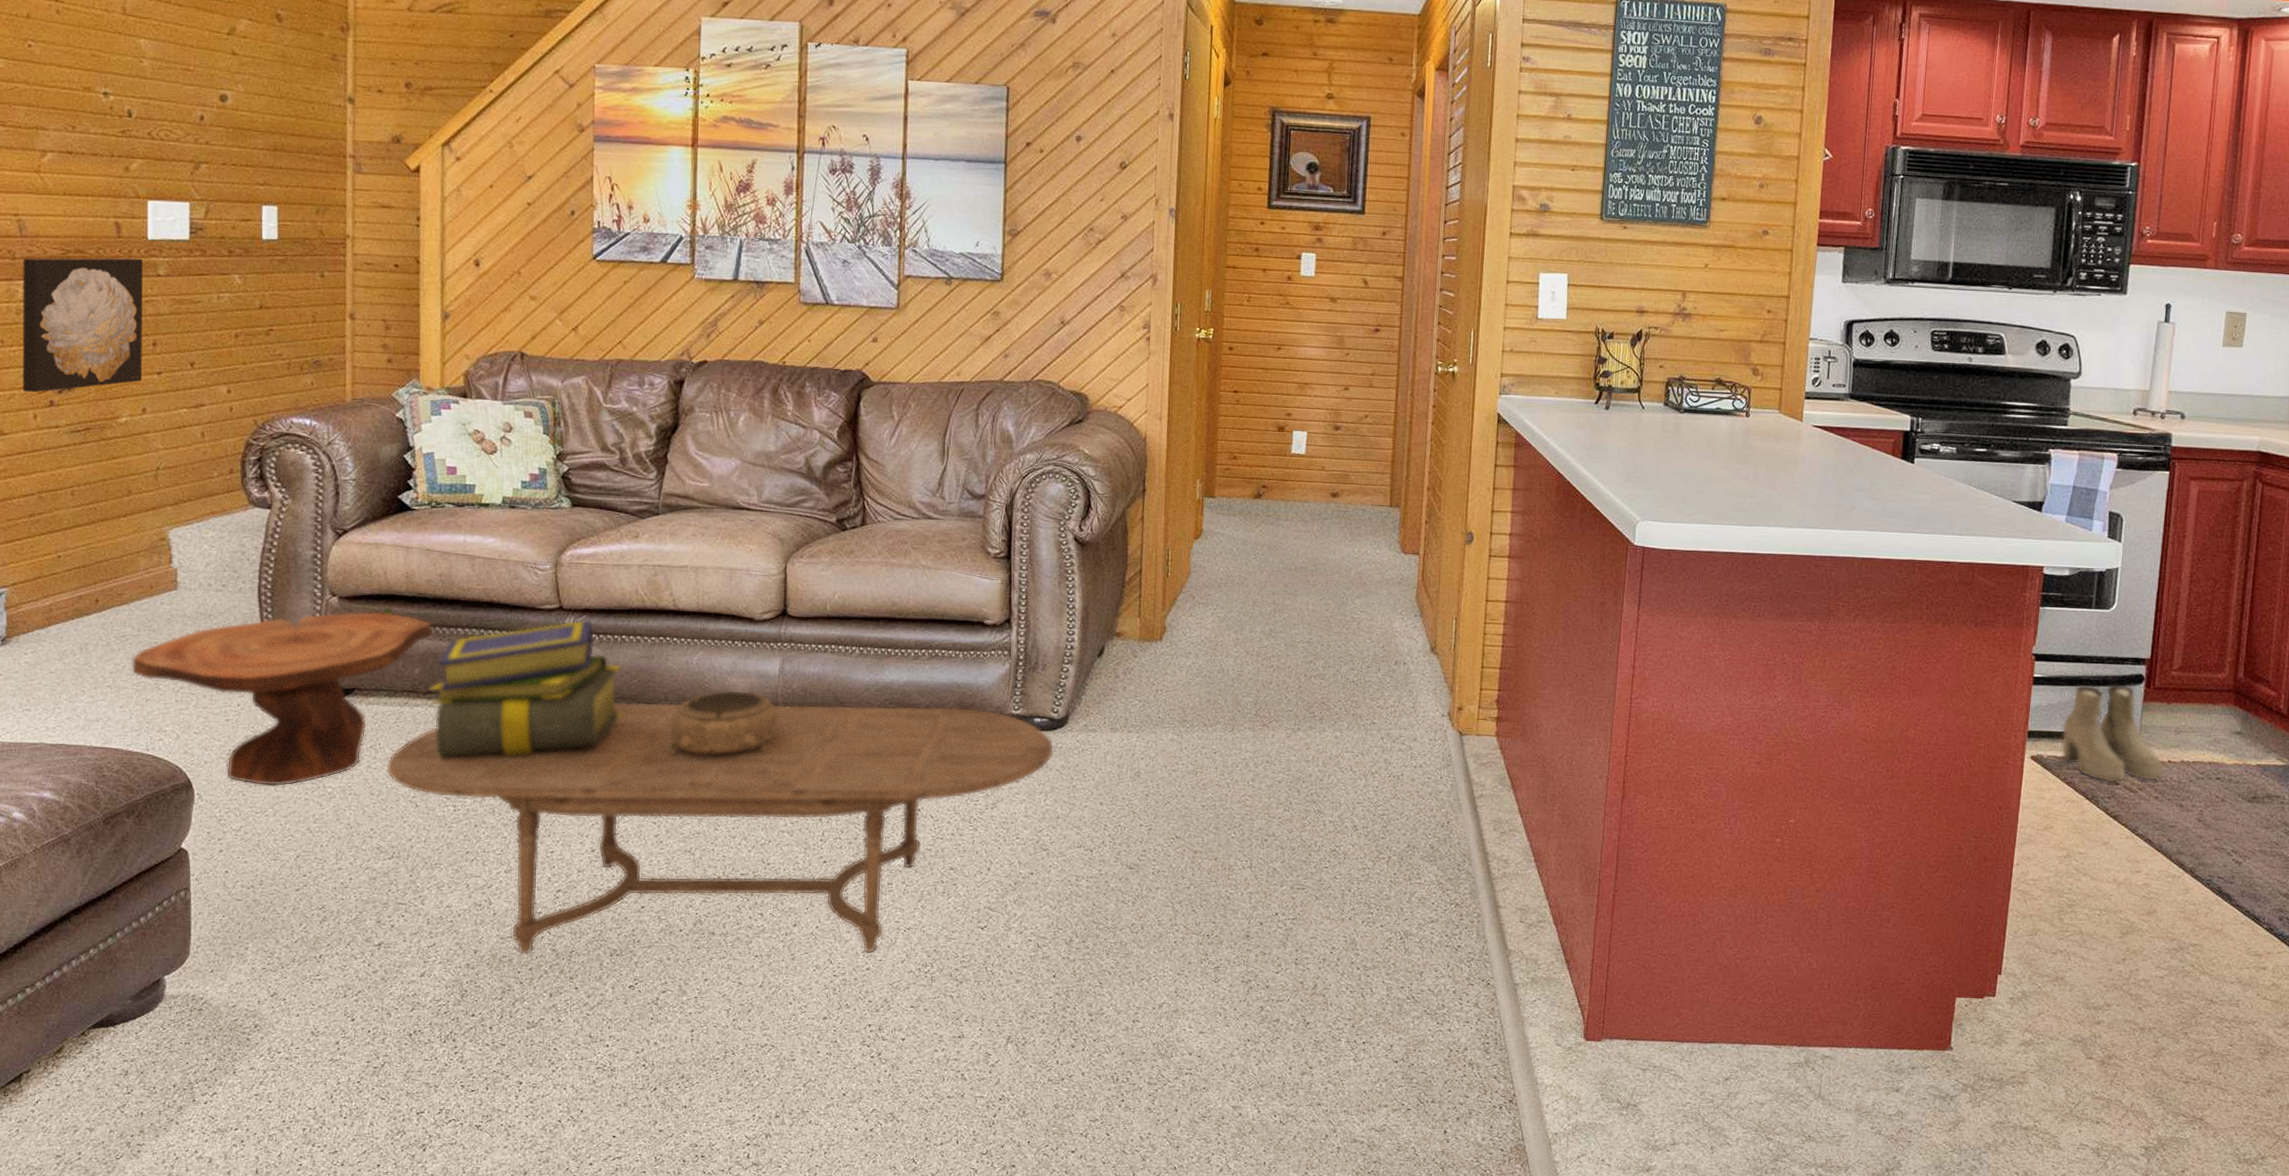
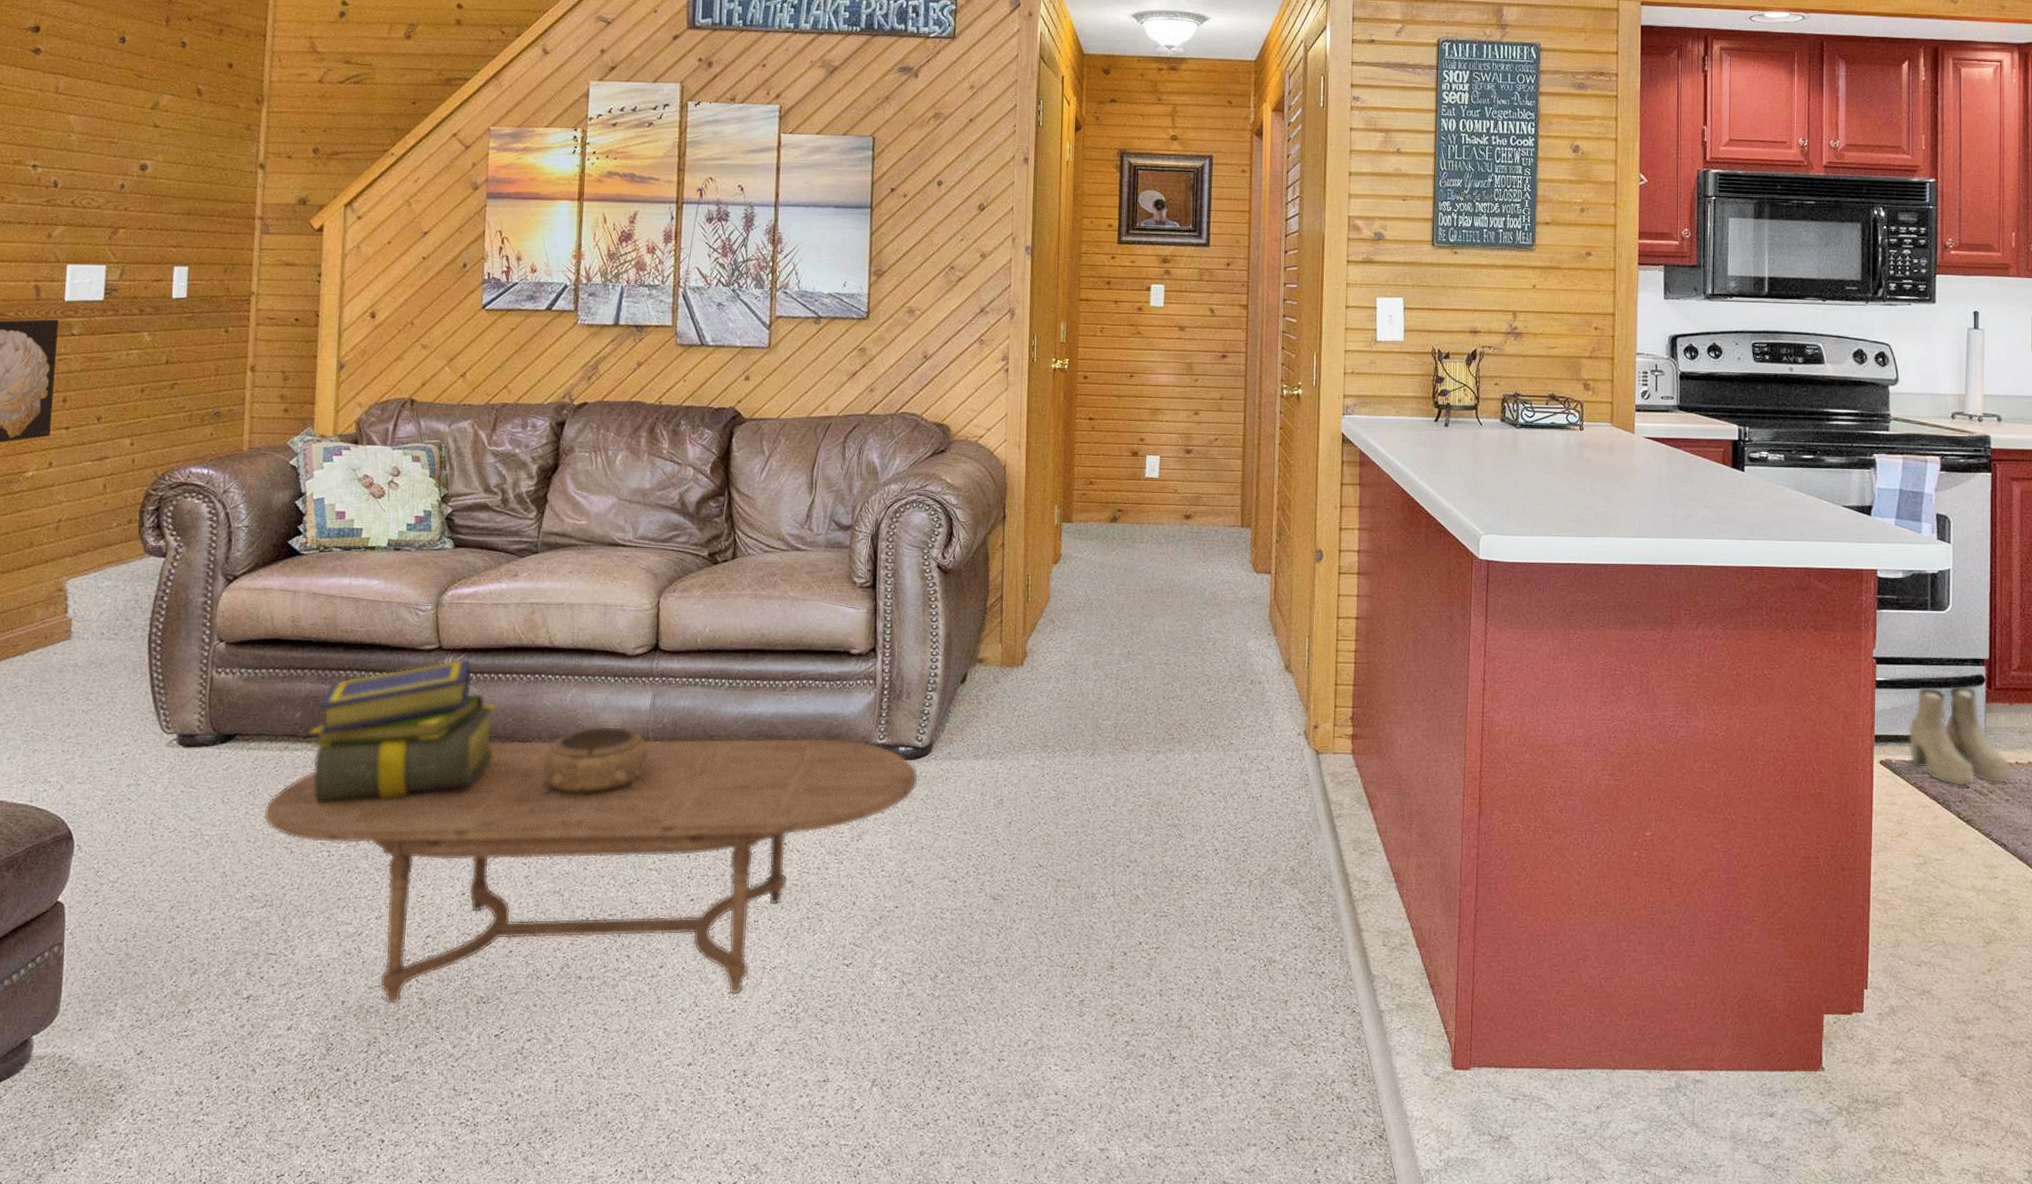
side table: present [131,604,434,787] -> none [20,649,317,836]

